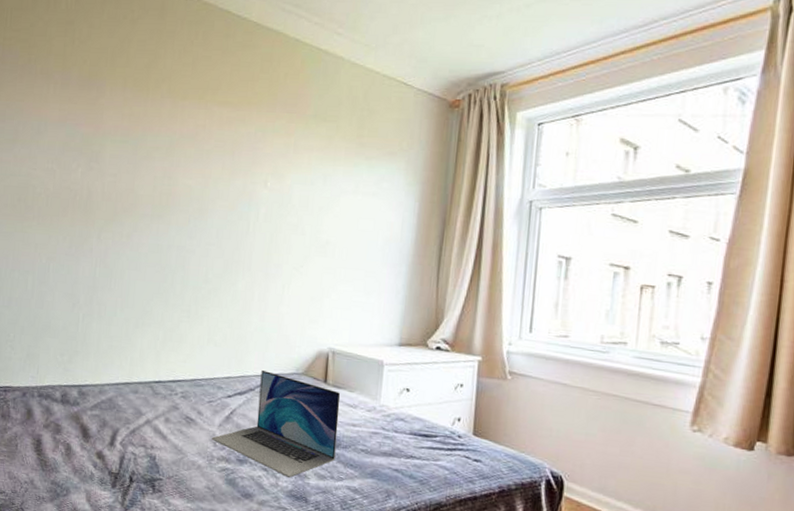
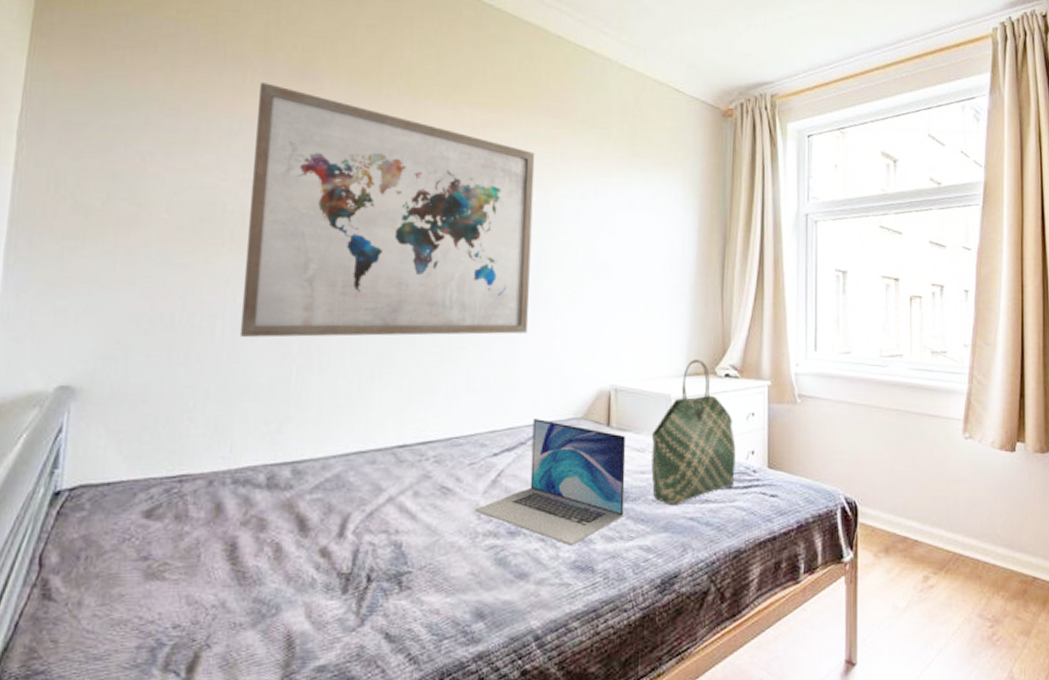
wall art: none [44,92,272,299] -> present [239,82,535,338]
tote bag: none [361,331,443,456] -> present [651,359,736,504]

